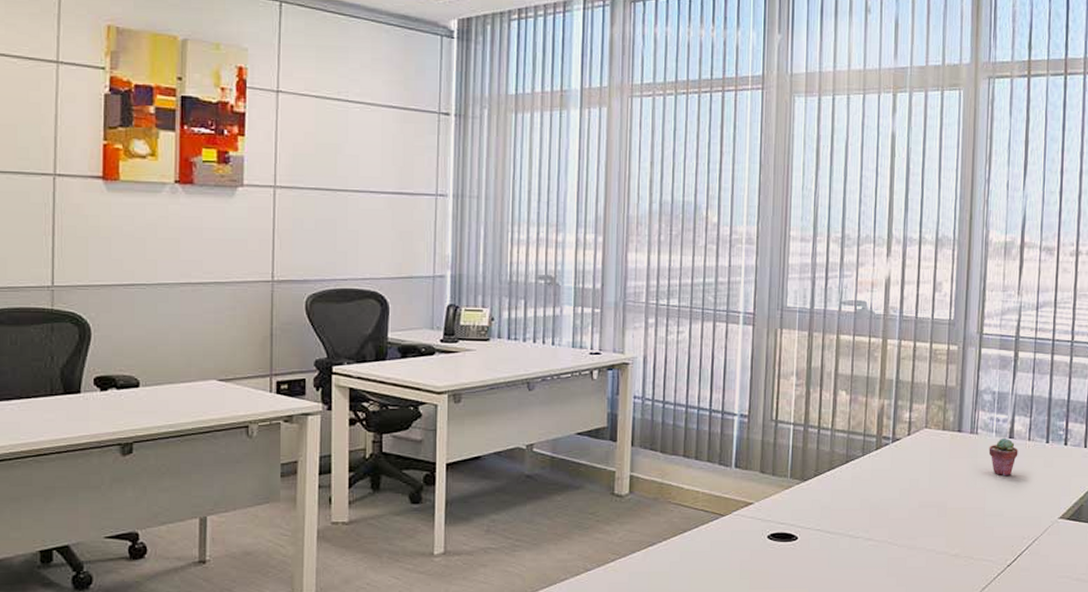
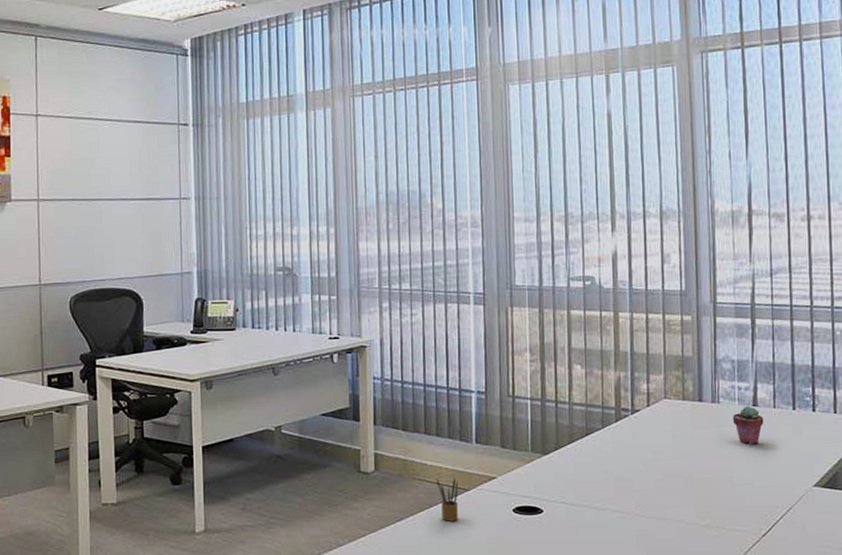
pencil box: none [692,503,715,547] -> present [437,478,459,521]

